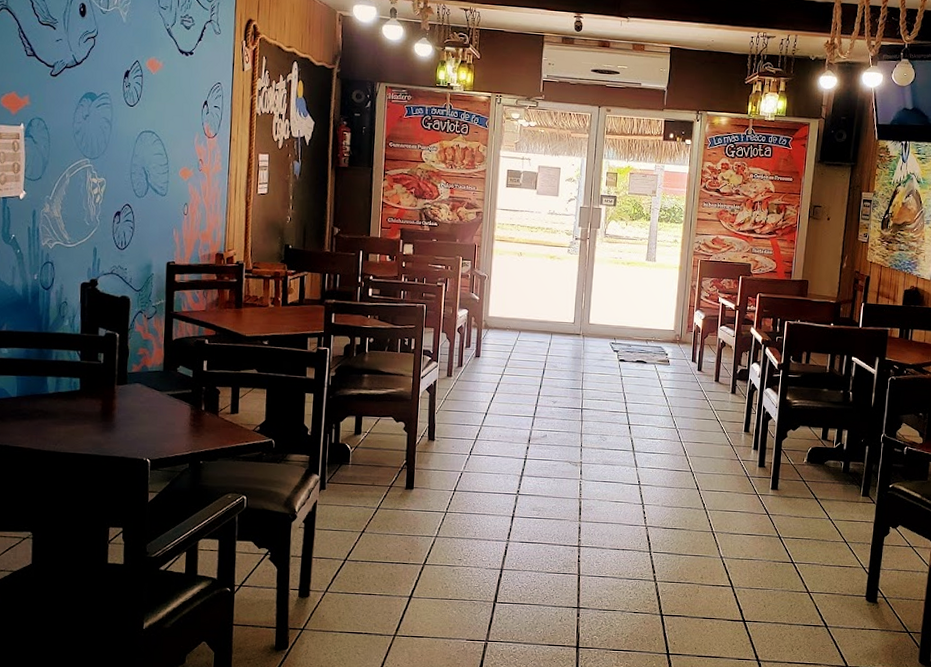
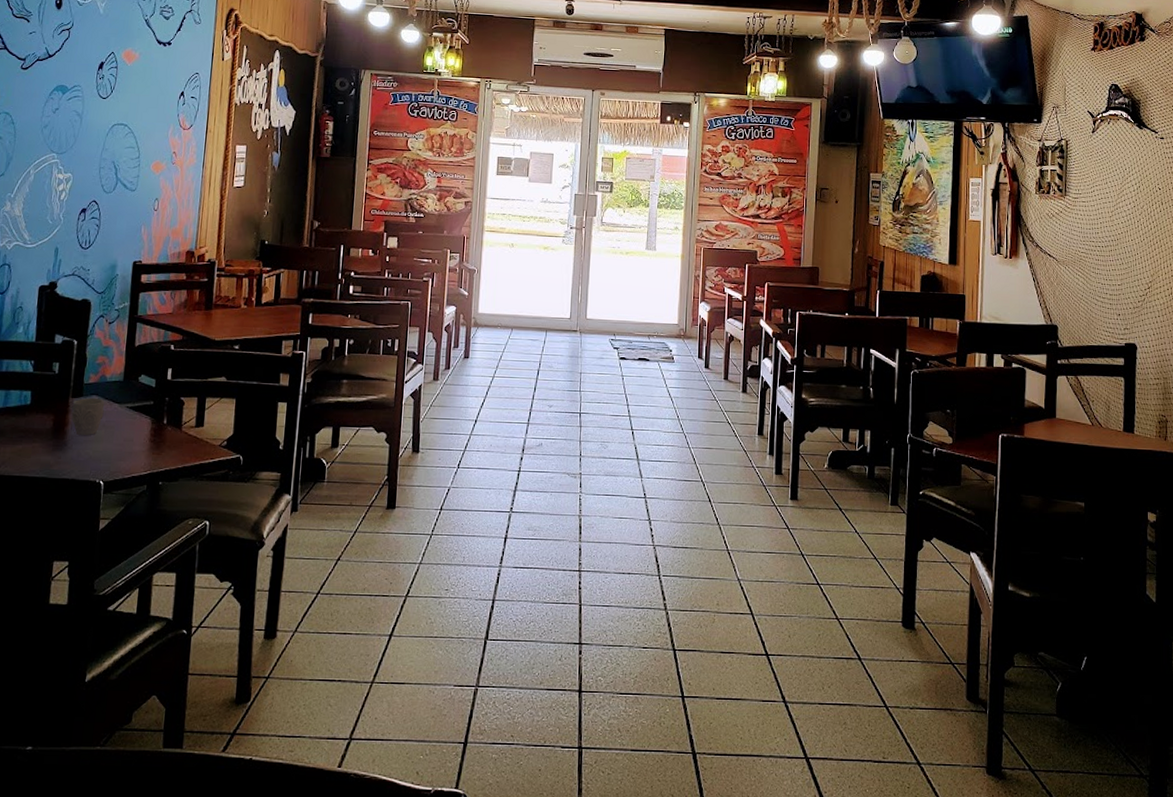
cup: none [117,386,147,420] -> present [71,398,104,436]

